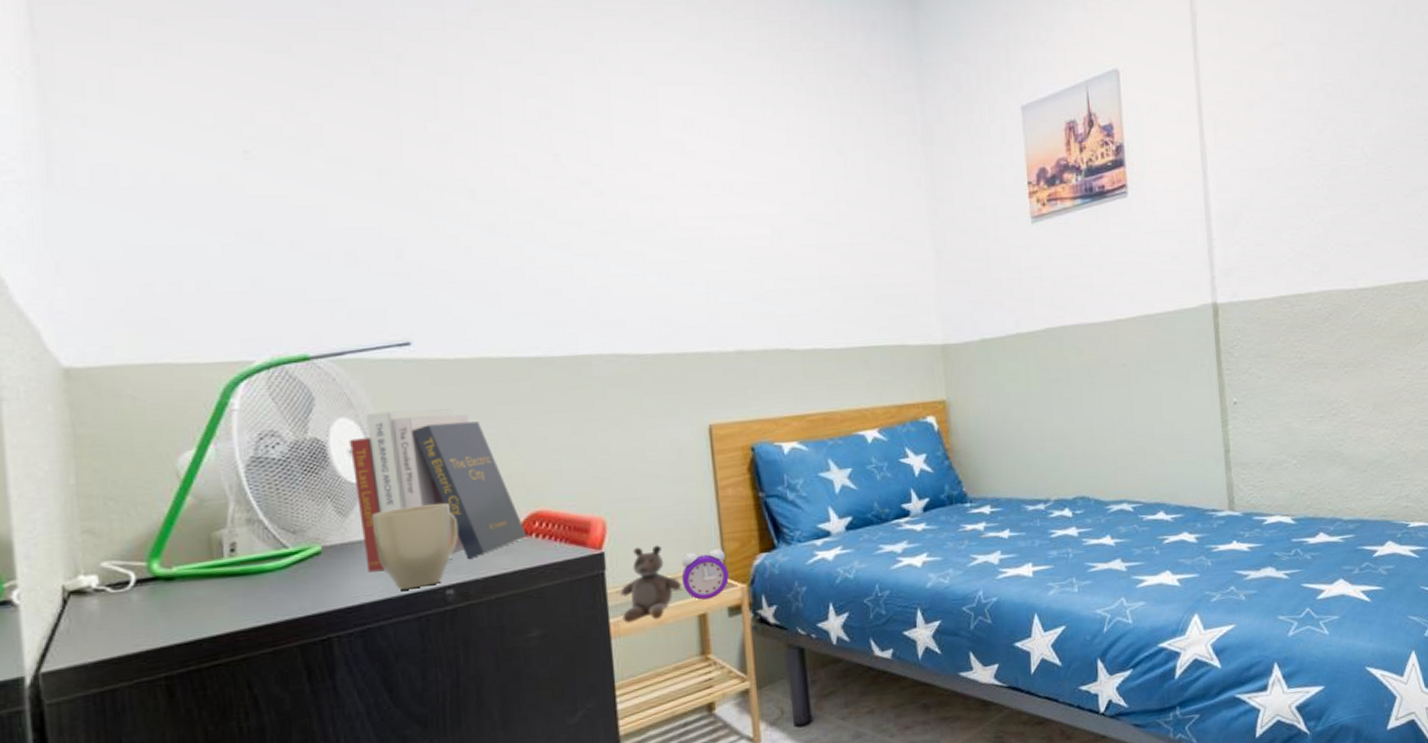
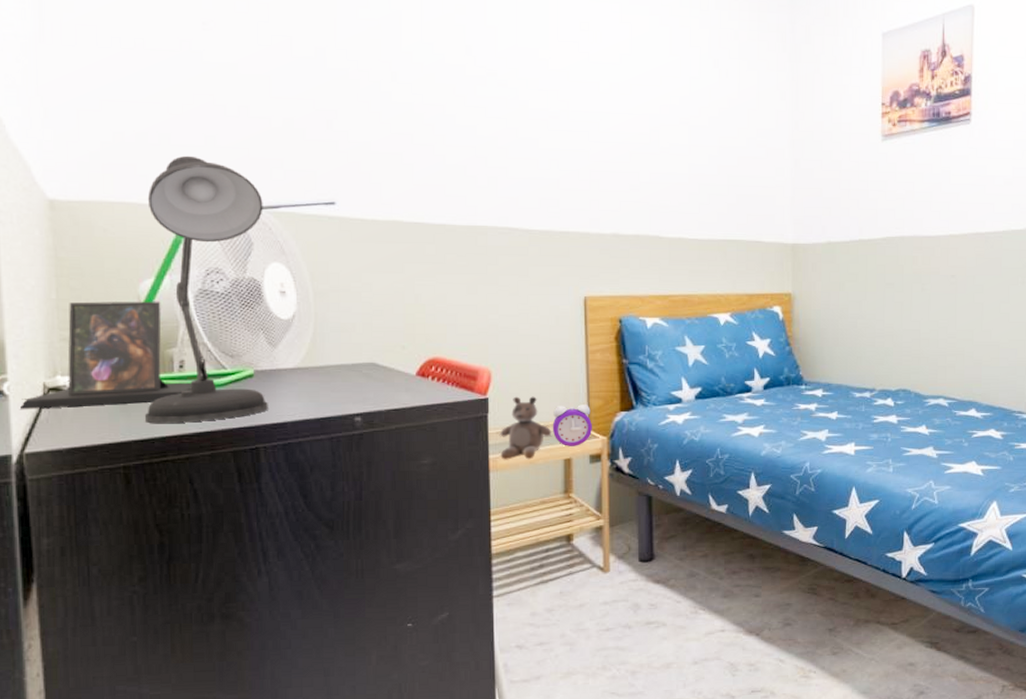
photo frame: none [32,475,246,622] -> present [19,301,191,410]
desk lamp: none [184,303,341,622] -> present [145,155,268,424]
books: present [350,409,527,573] -> none [281,260,425,396]
mug: present [371,503,459,590] -> none [296,343,368,414]

